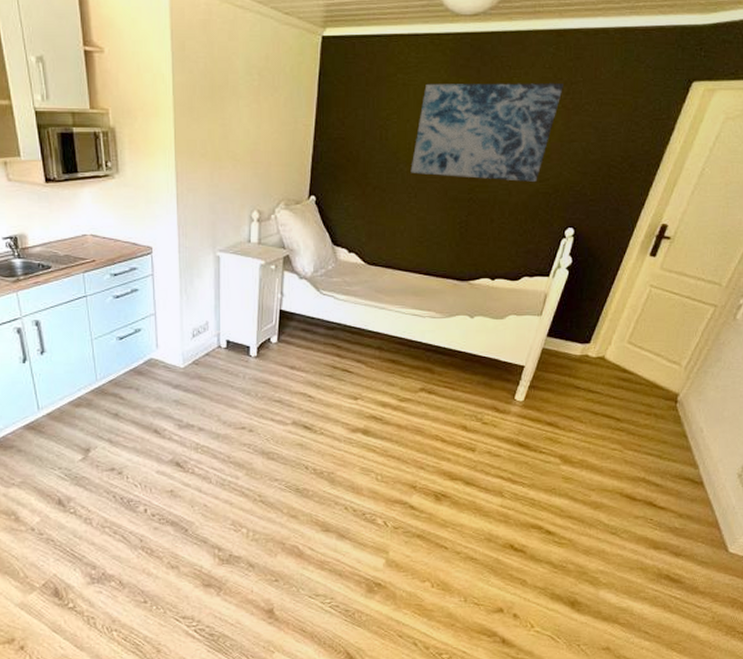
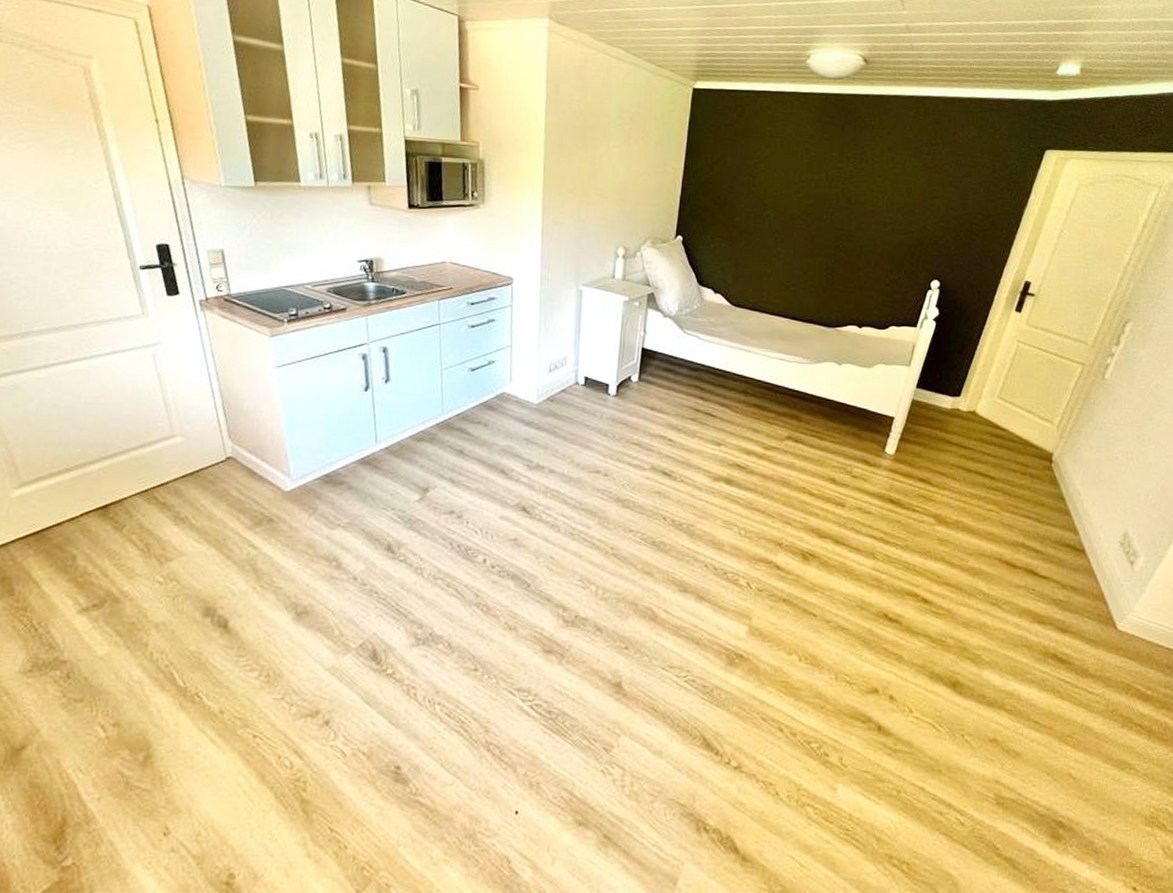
wall art: present [410,83,563,182] -> none [777,137,924,234]

